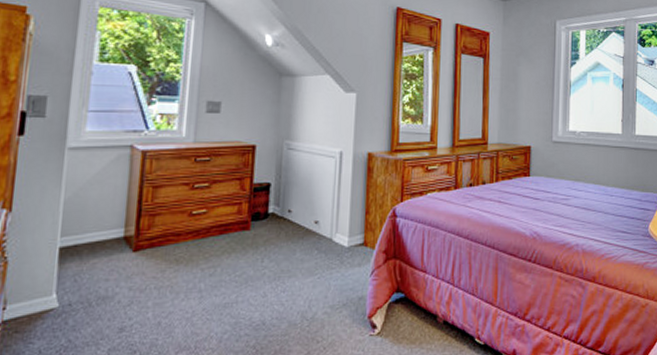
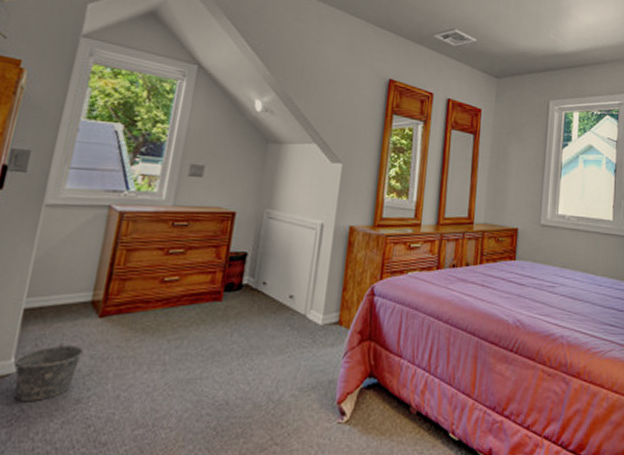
bucket: none [55,264,123,333] -> present [13,328,85,401]

